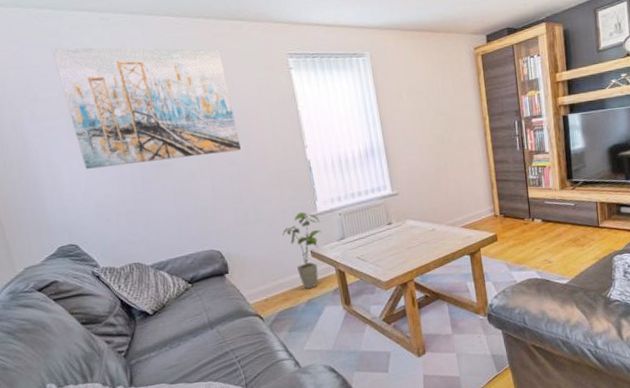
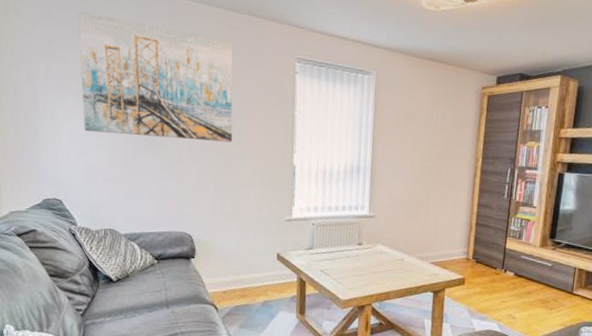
house plant: present [282,212,321,289] -> none [254,214,293,291]

